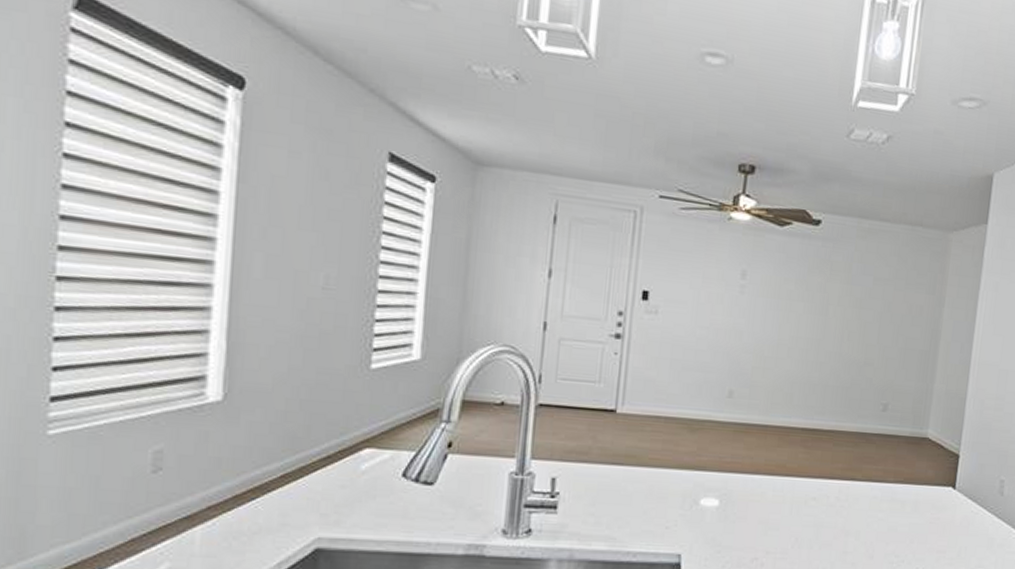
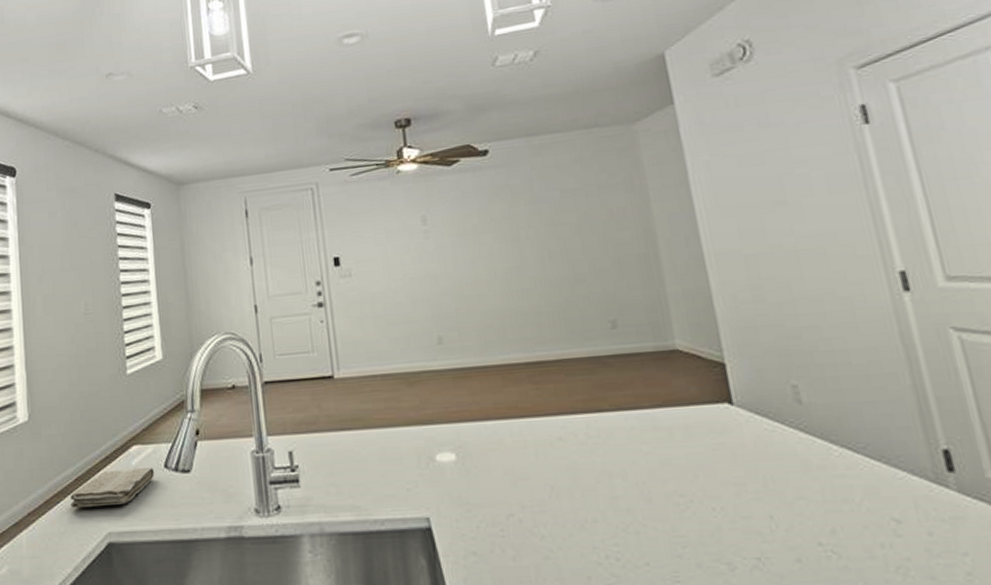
washcloth: none [271,471,388,510] -> present [70,467,154,508]

